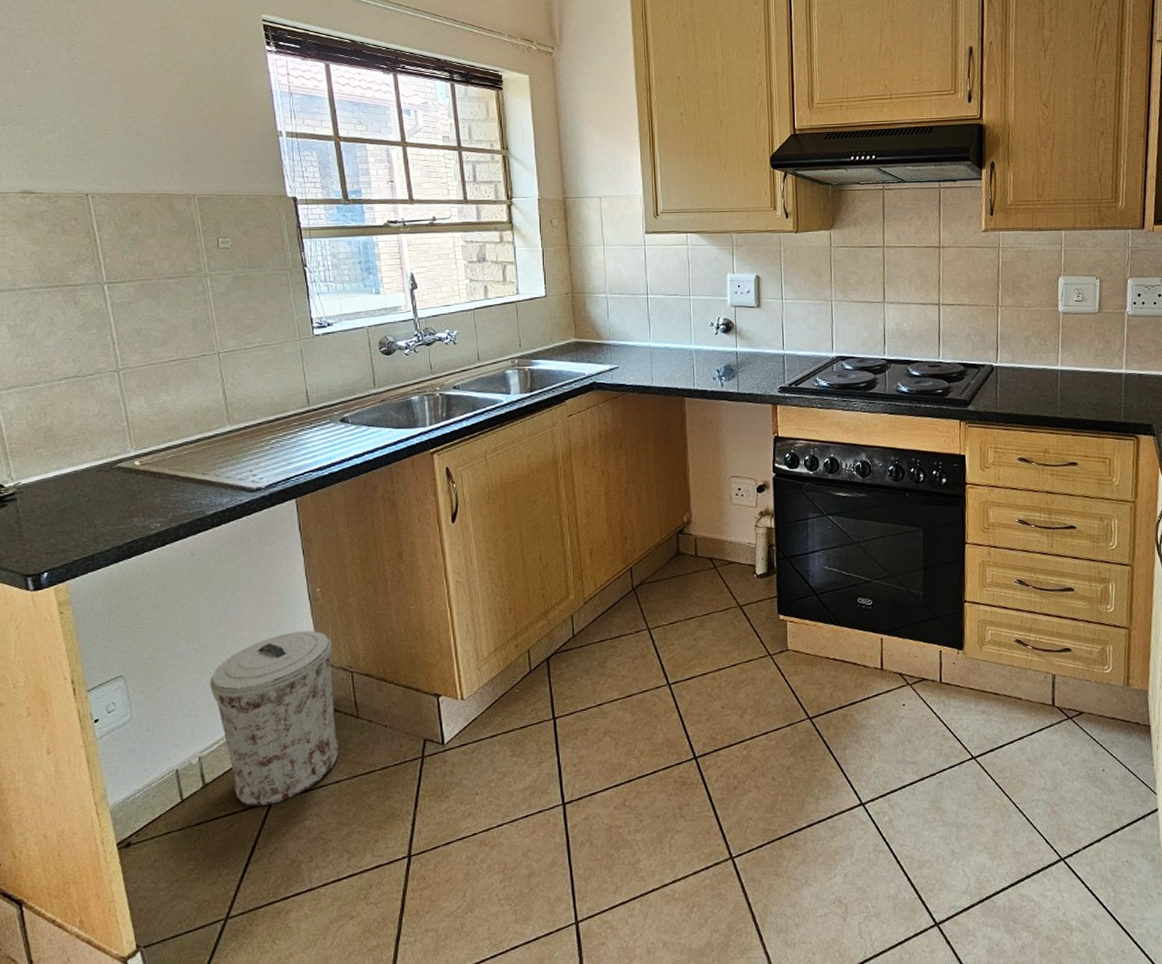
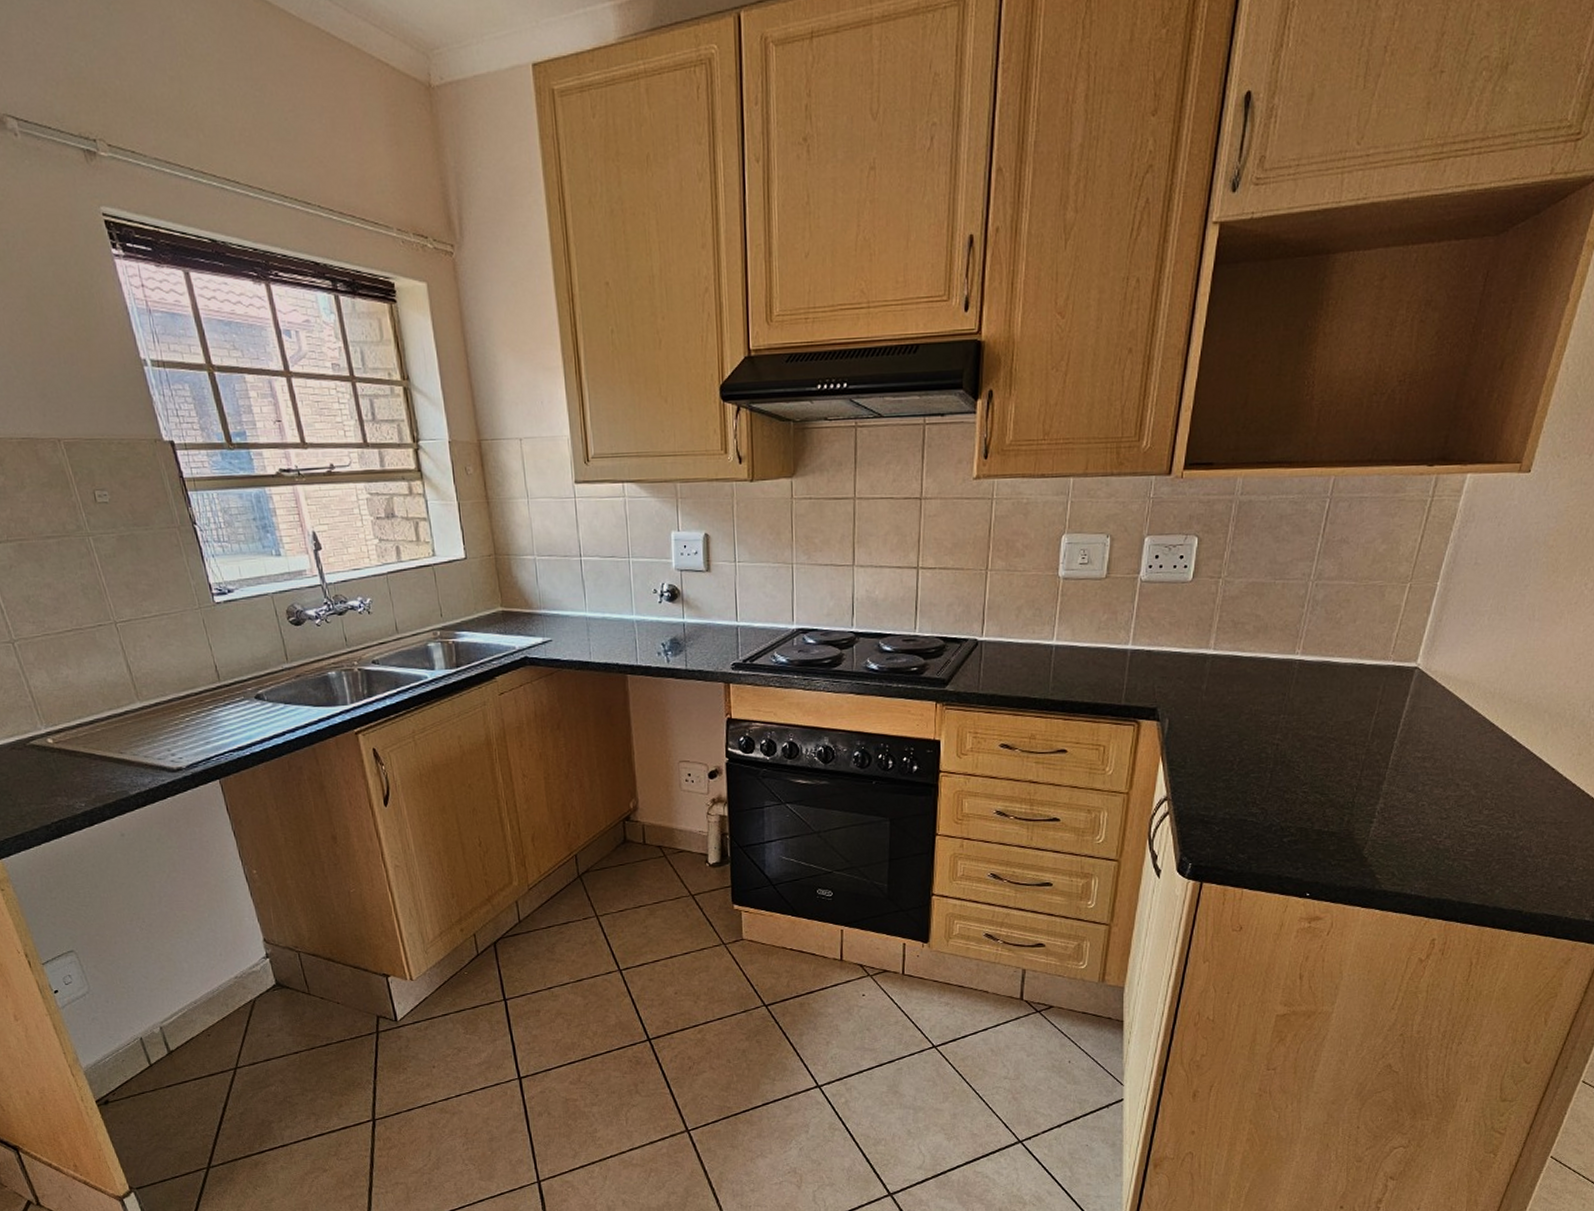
trash can: present [209,630,338,807] -> none [159,911,294,1073]

